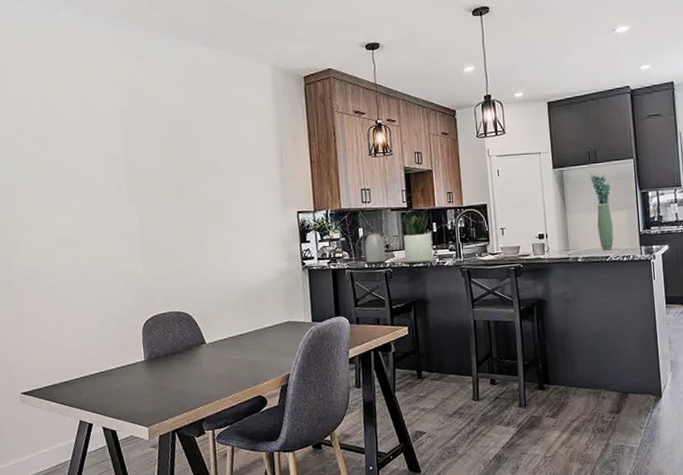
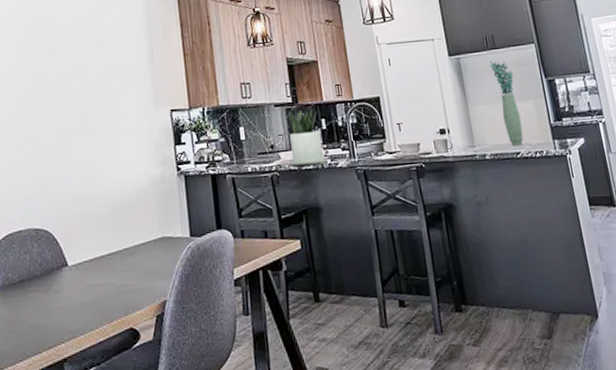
kettle: present [355,232,387,265] -> none [236,131,272,169]

